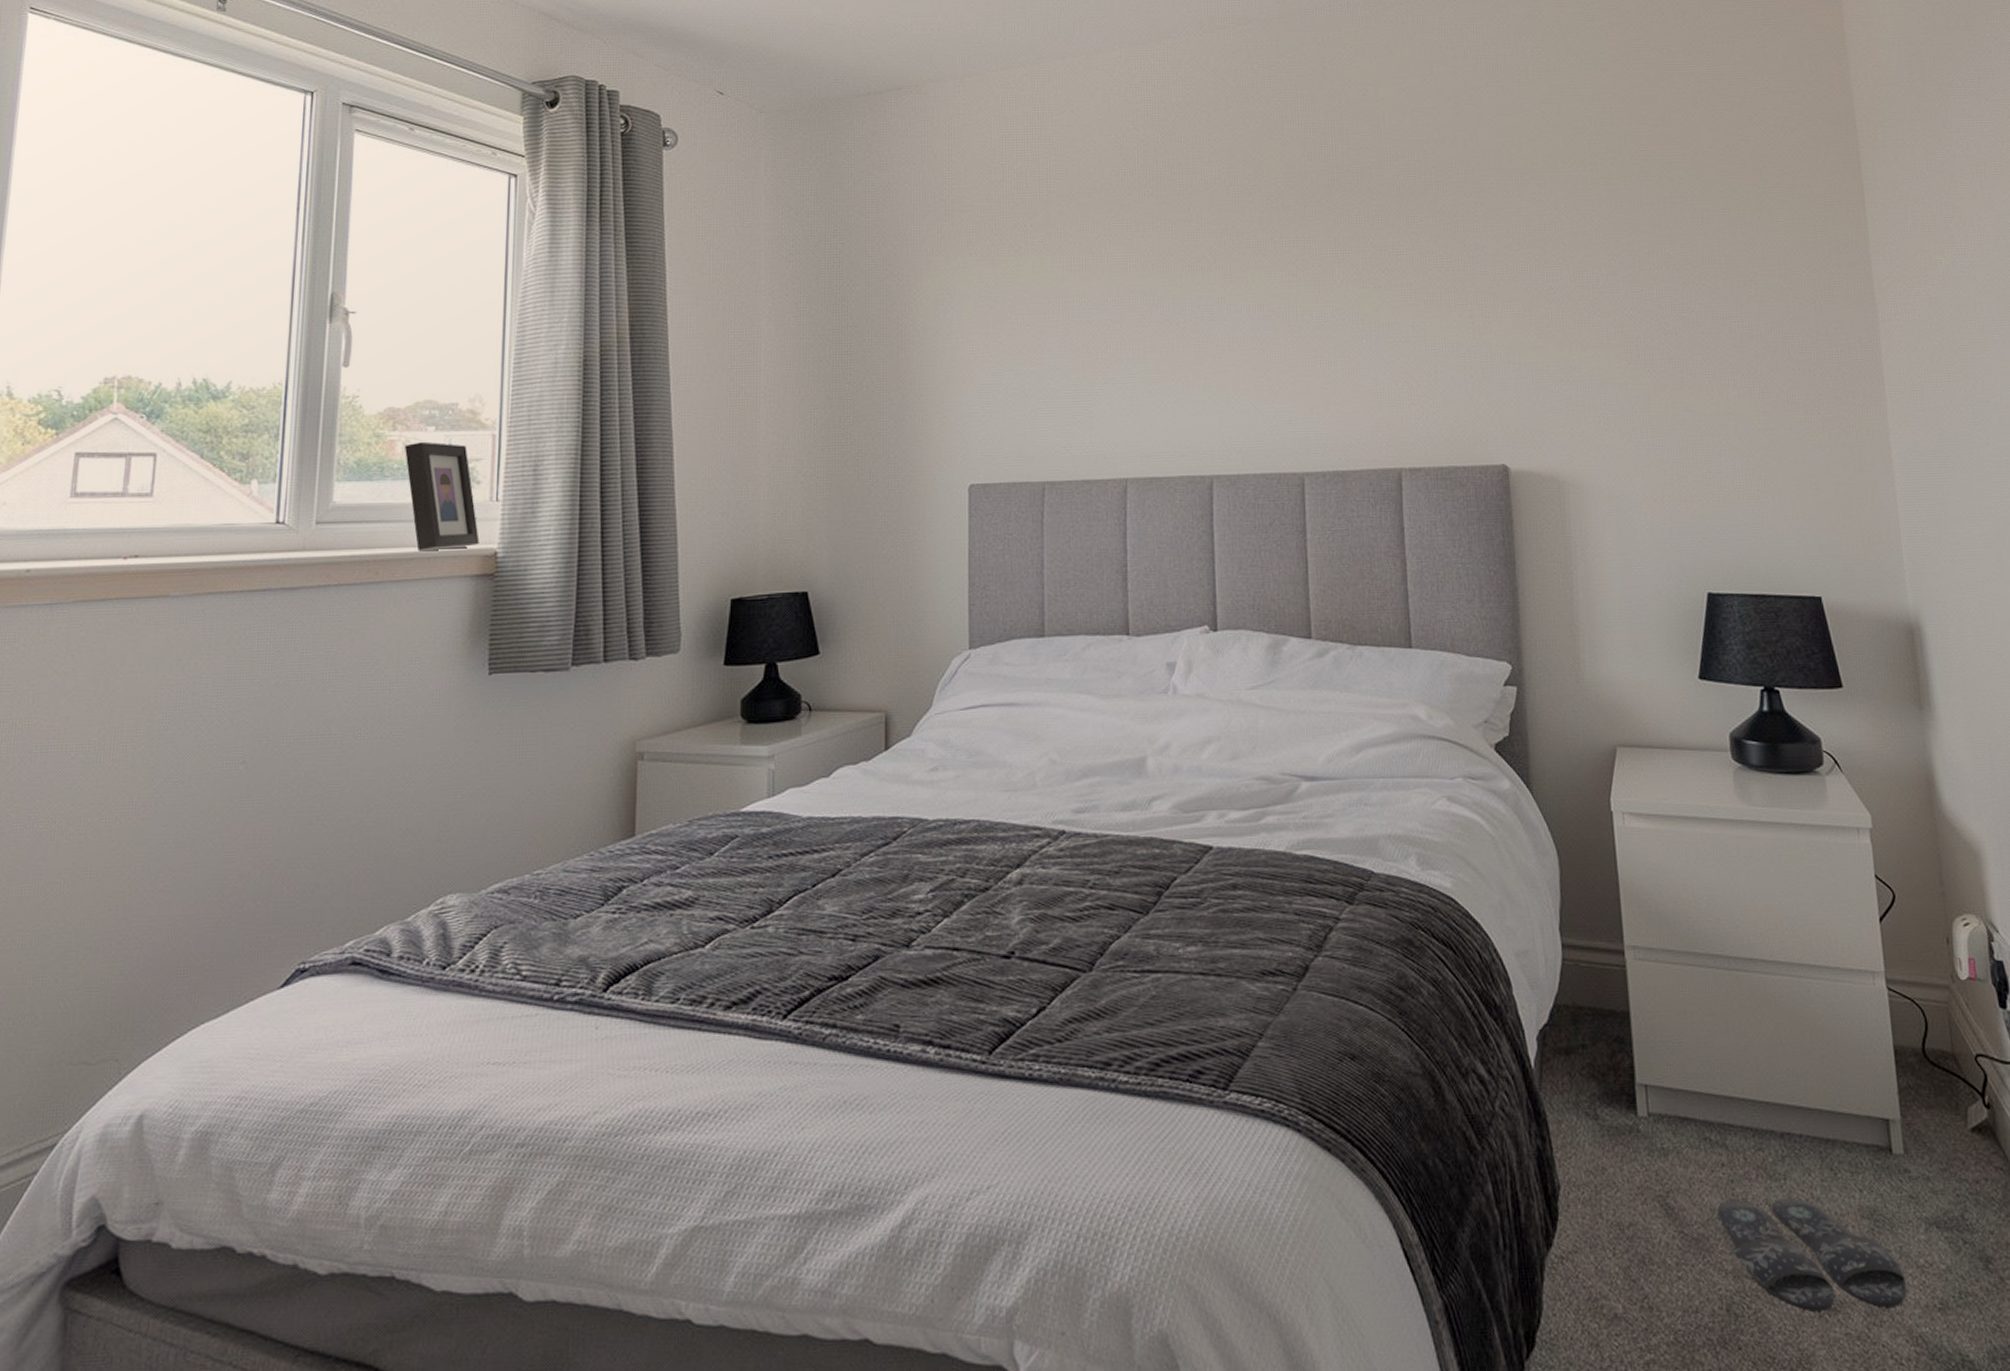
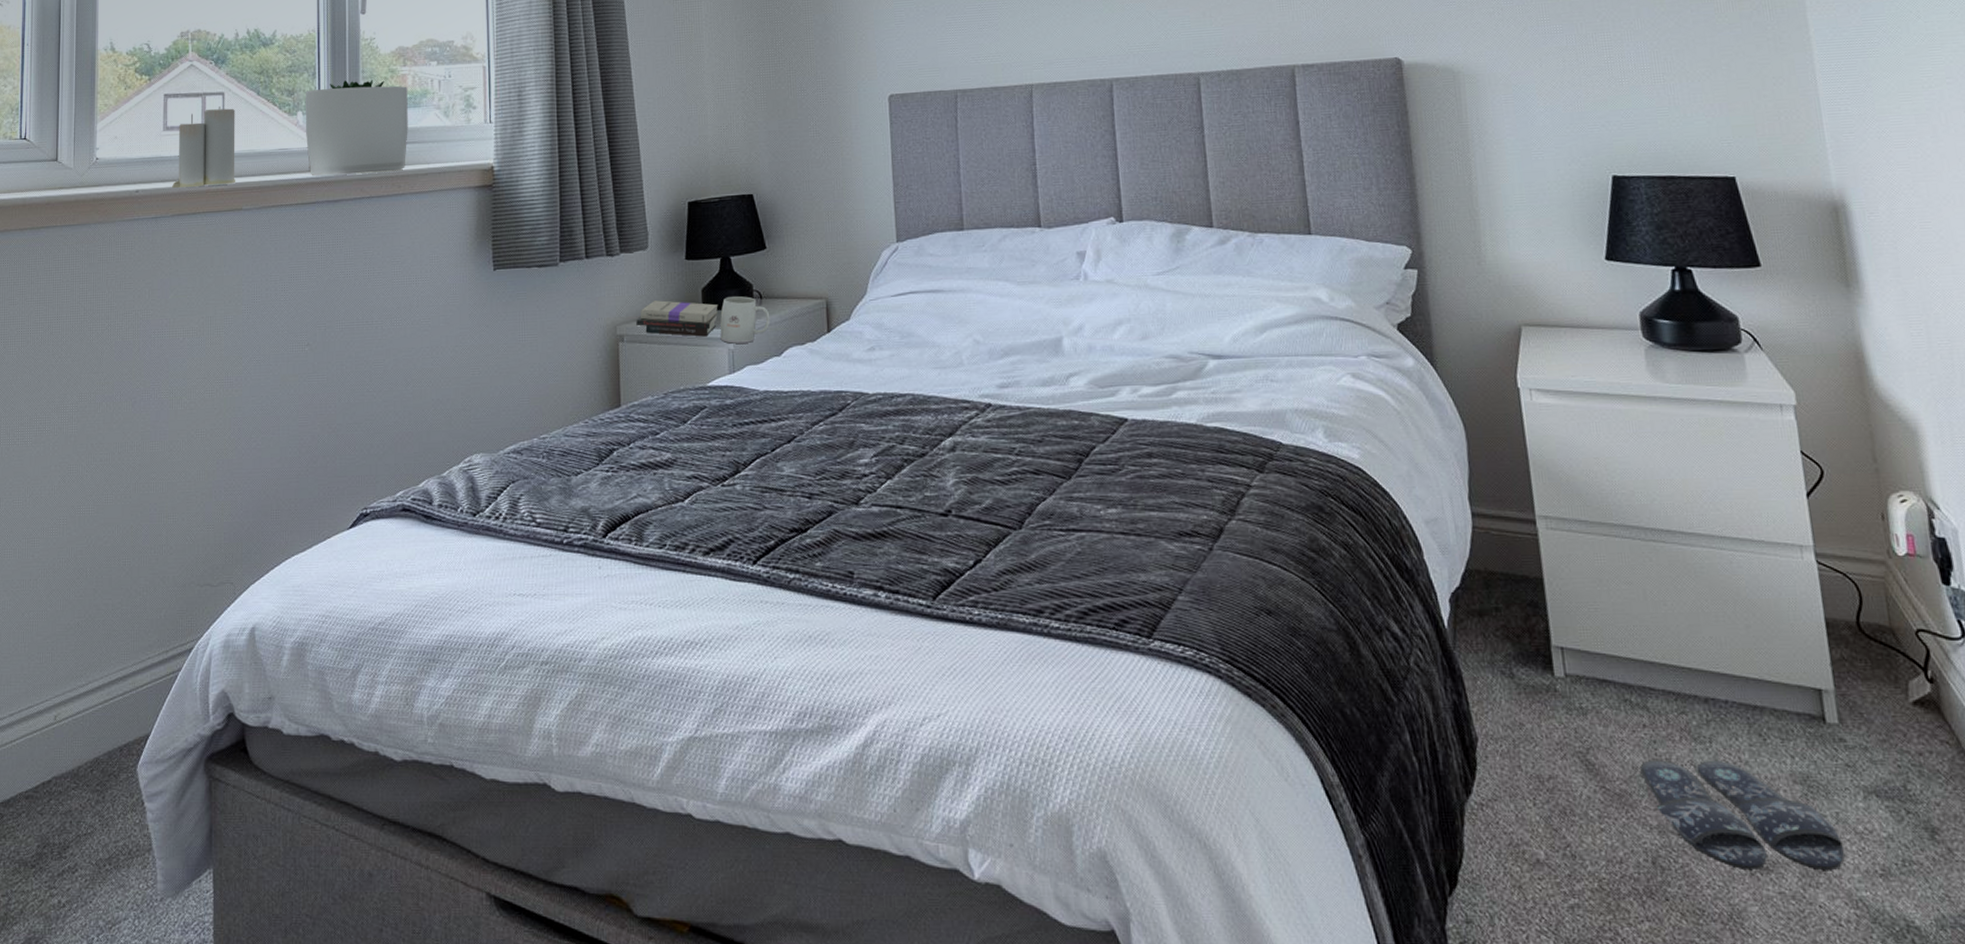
candle: none [76,470,170,569] -> present [172,106,235,189]
planter: none [260,445,396,558] -> present [306,80,408,176]
picture frame: present [404,441,480,552] -> none [413,74,479,168]
books: none [660,712,760,755] -> present [636,300,719,337]
mug: none [759,708,820,763] -> present [720,296,770,344]

